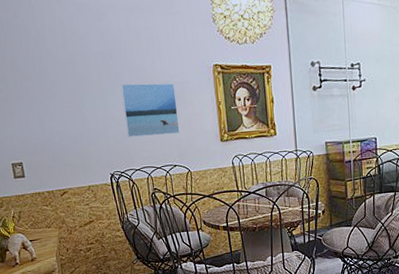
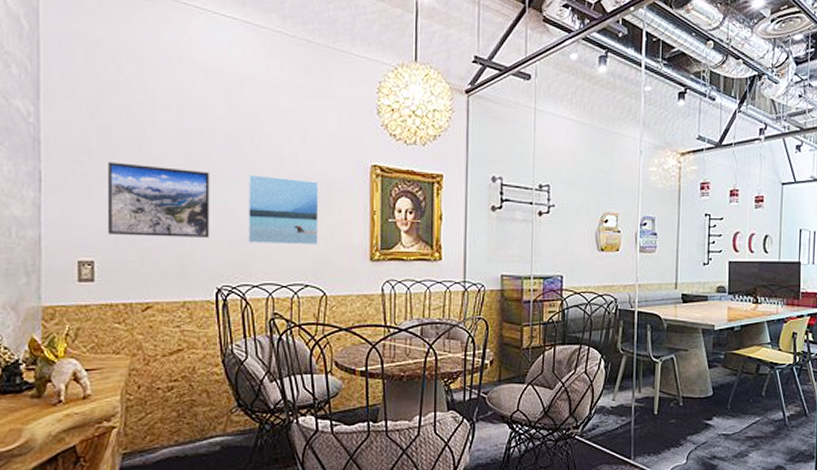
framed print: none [20,86,100,142] -> present [107,162,210,238]

